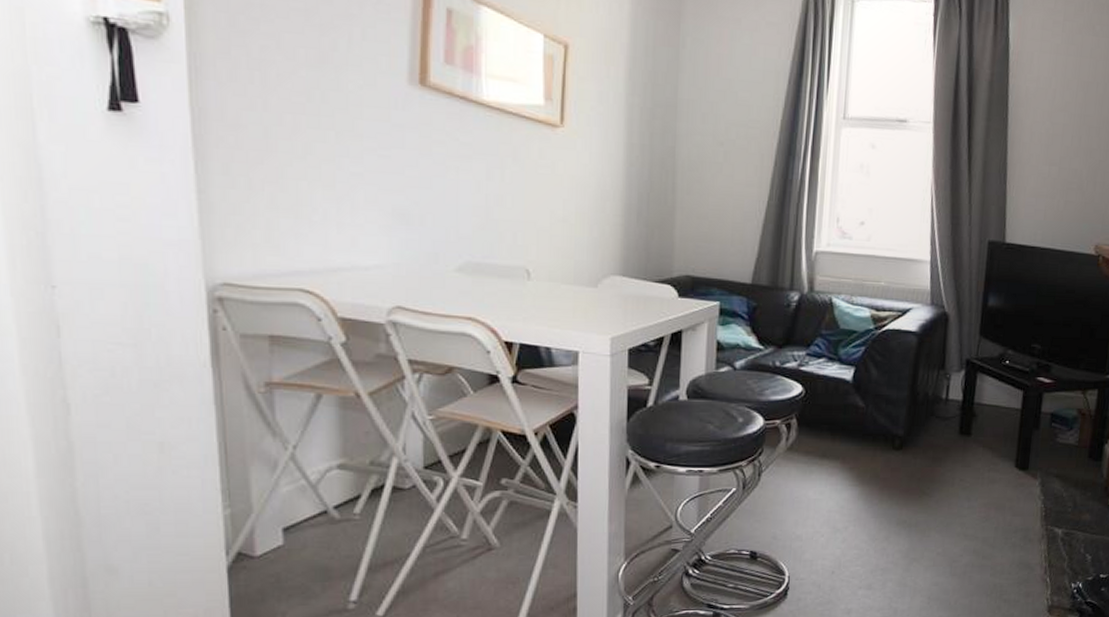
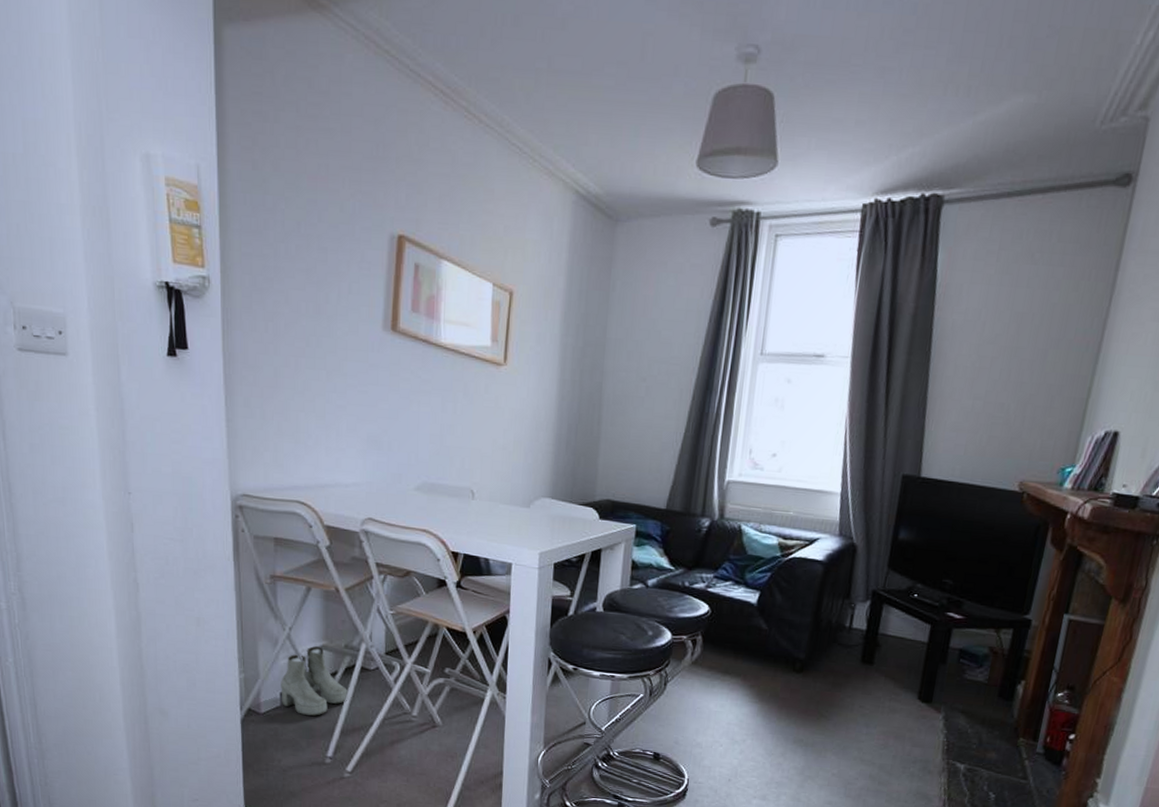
boots: none [283,466,377,553] -> present [281,646,349,716]

